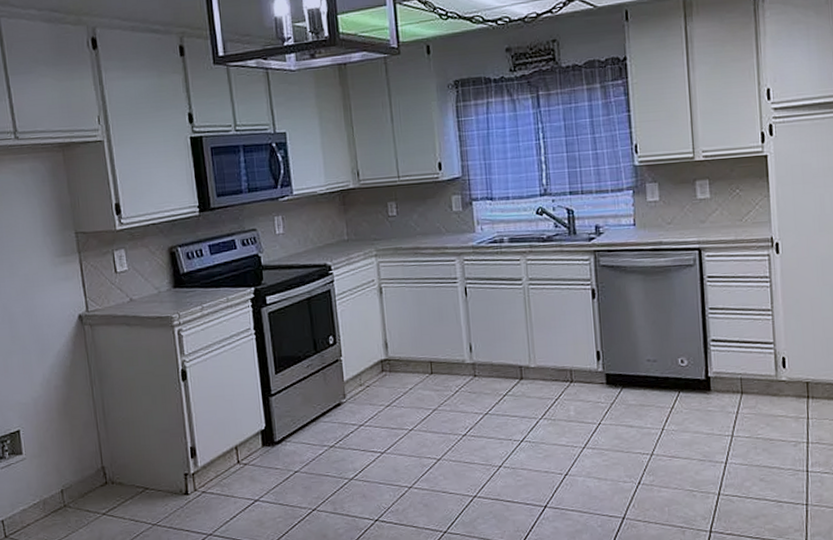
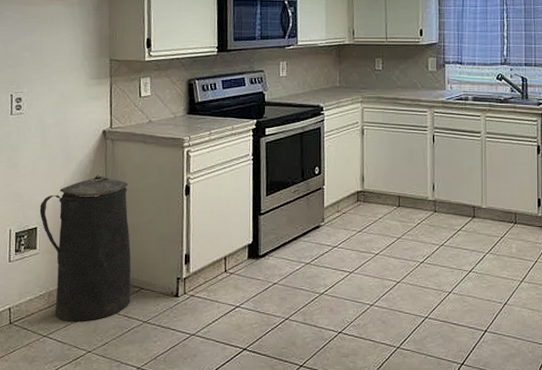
trash can: none [19,365,135,530] -> present [39,174,131,321]

